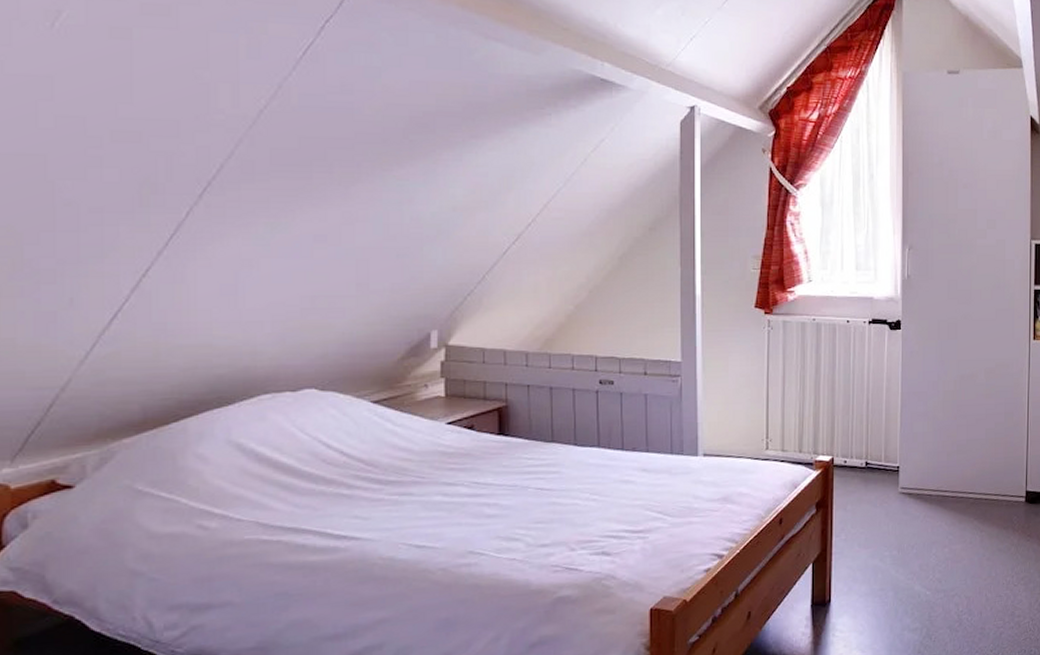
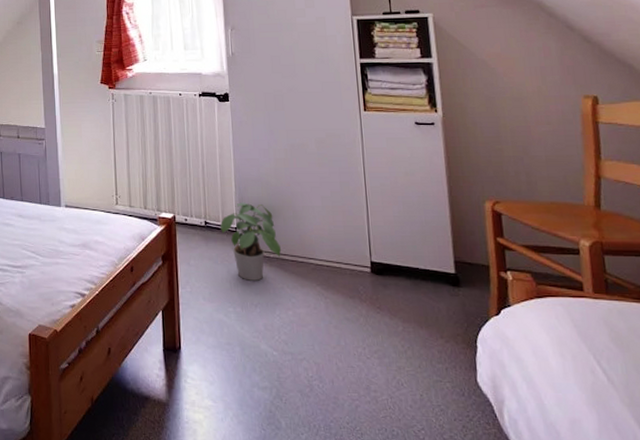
potted plant: none [881,439,943,522] -> present [220,202,282,281]

